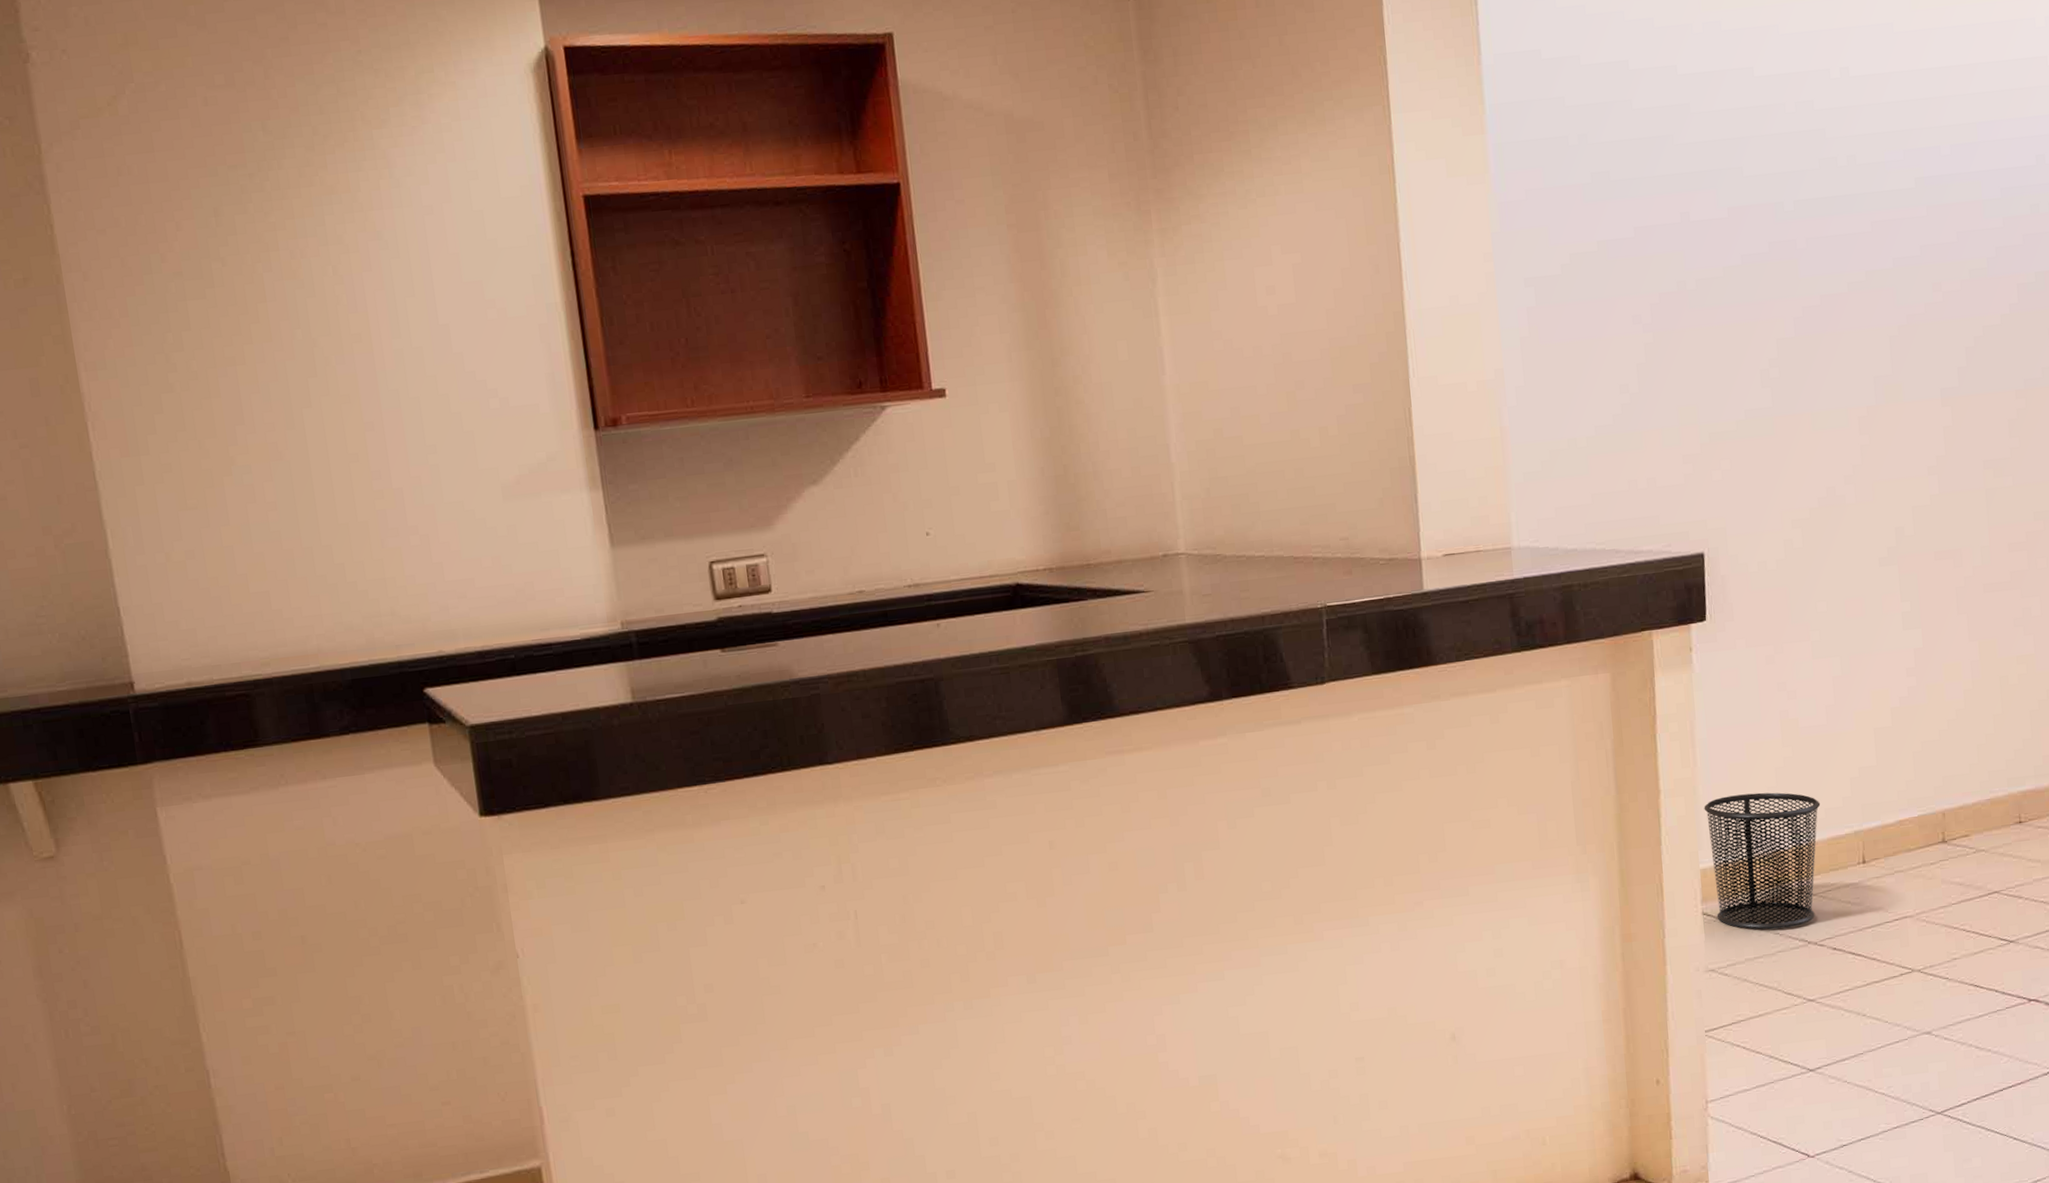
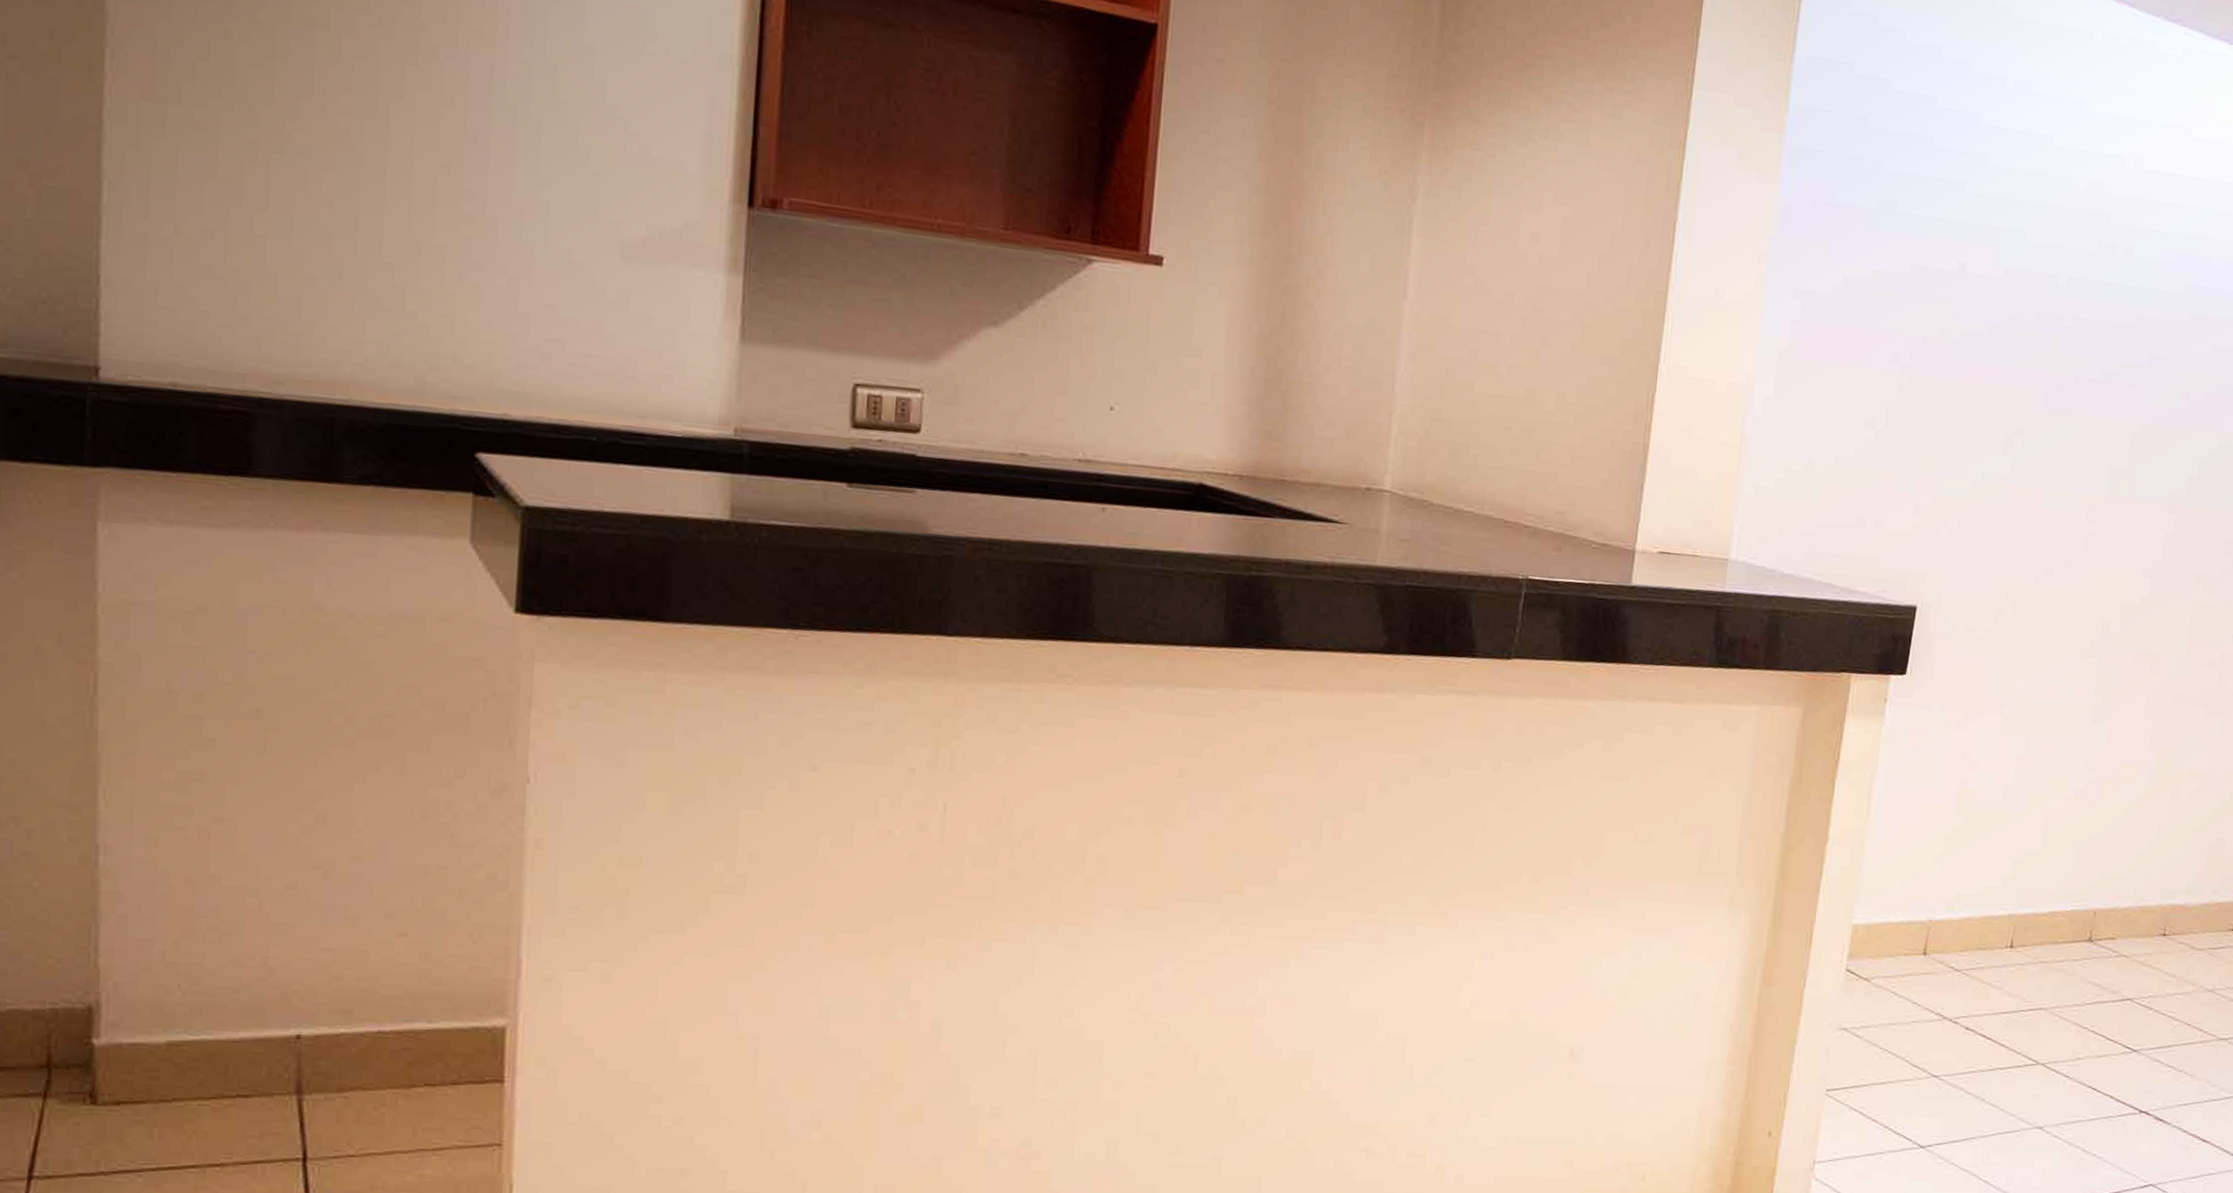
waste bin: present [1704,792,1821,930] -> none [1860,855,1981,999]

